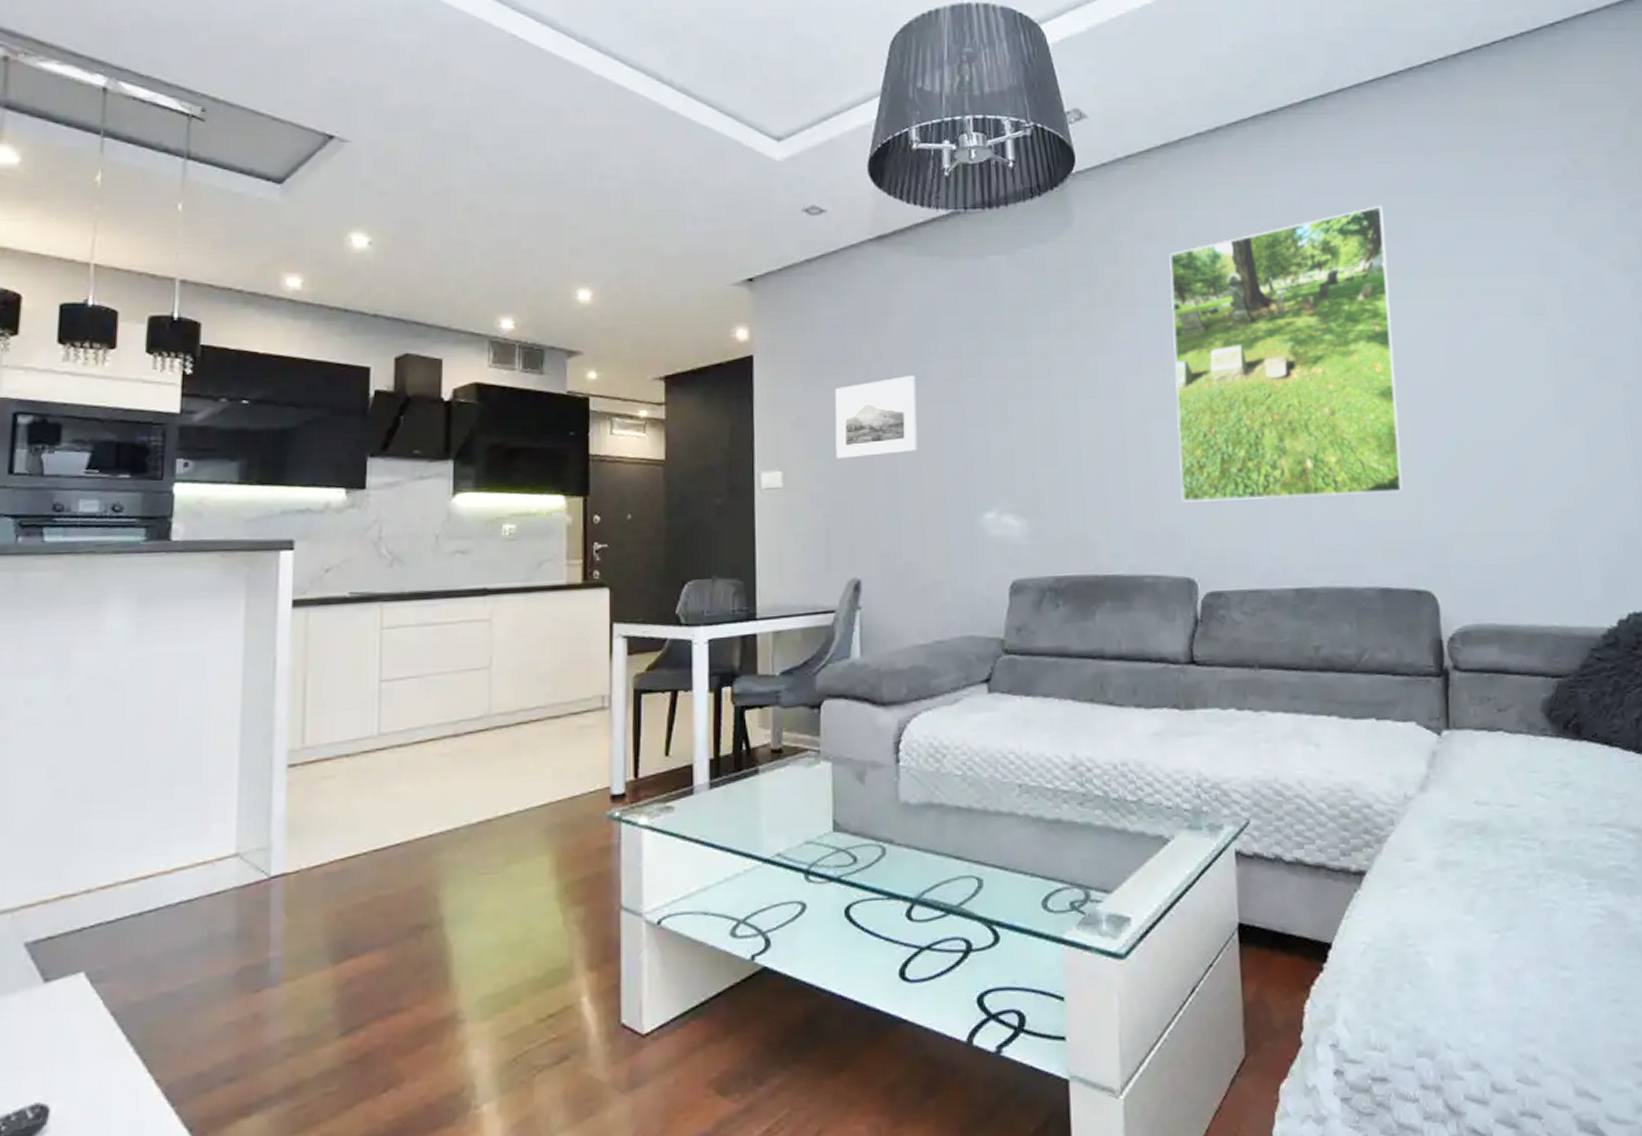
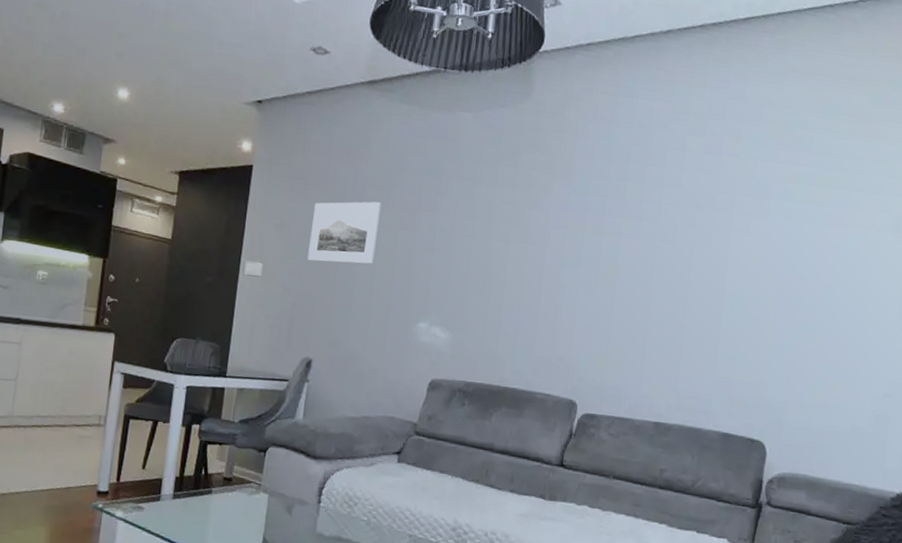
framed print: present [1169,205,1404,502] -> none [578,119,795,360]

